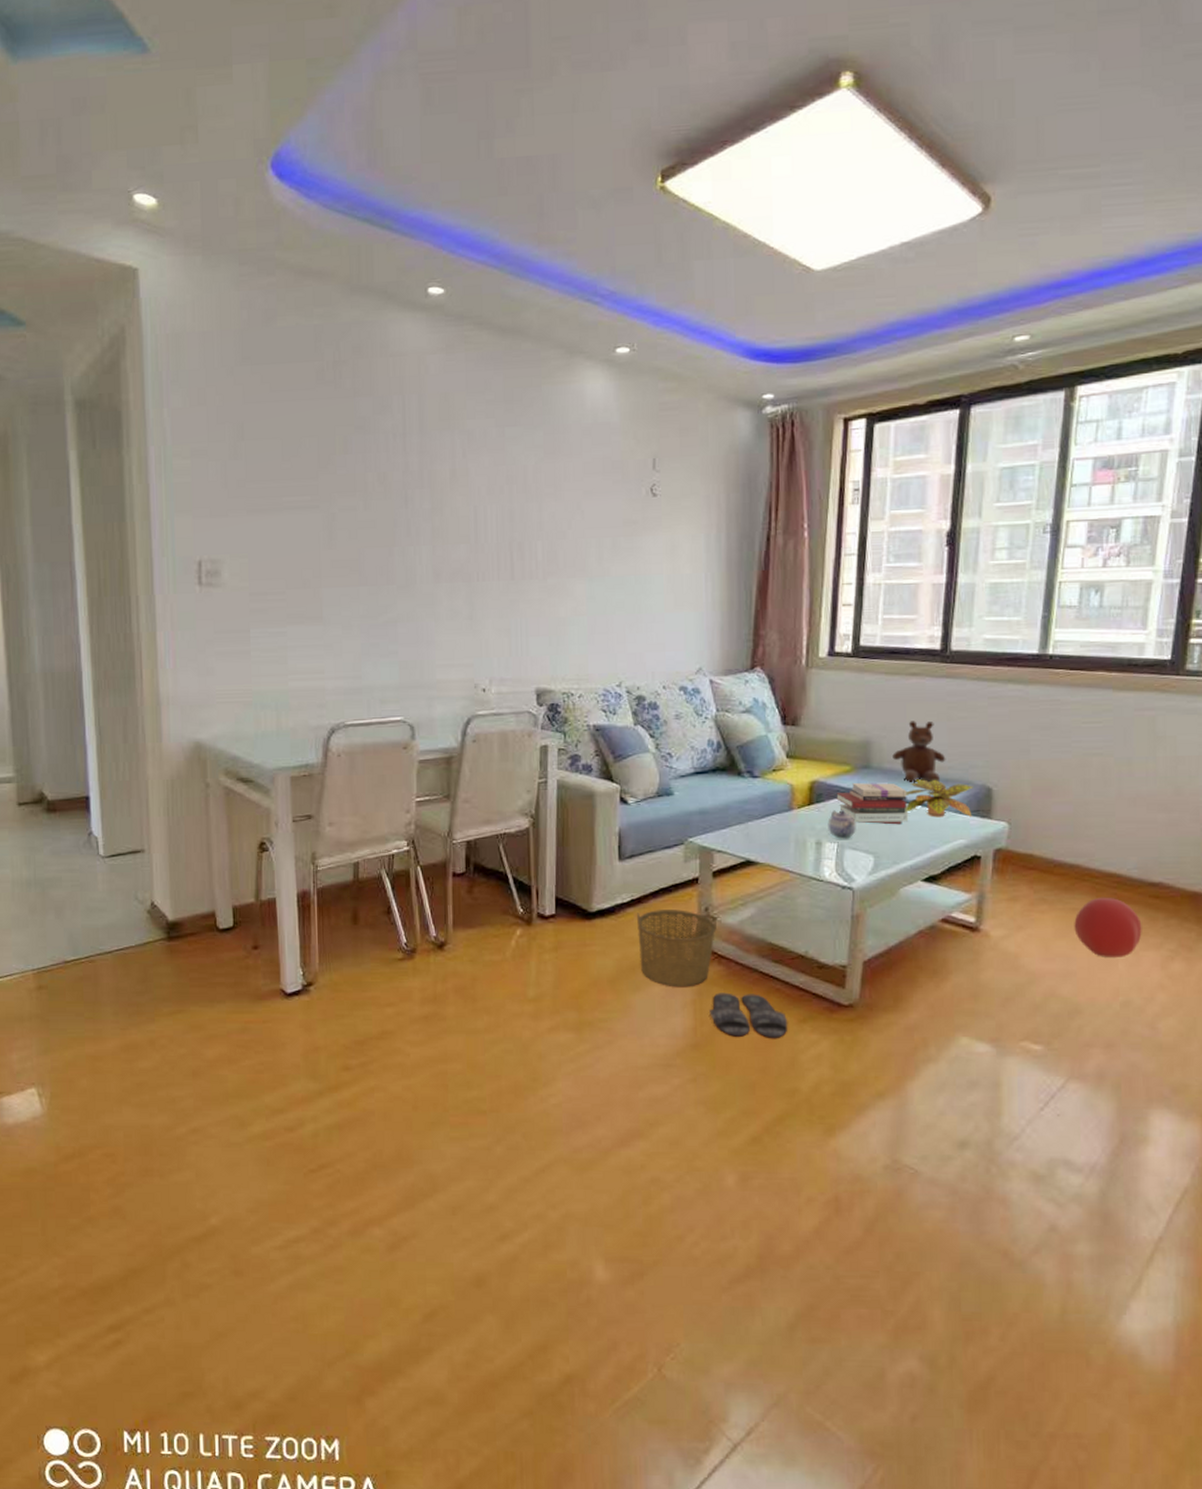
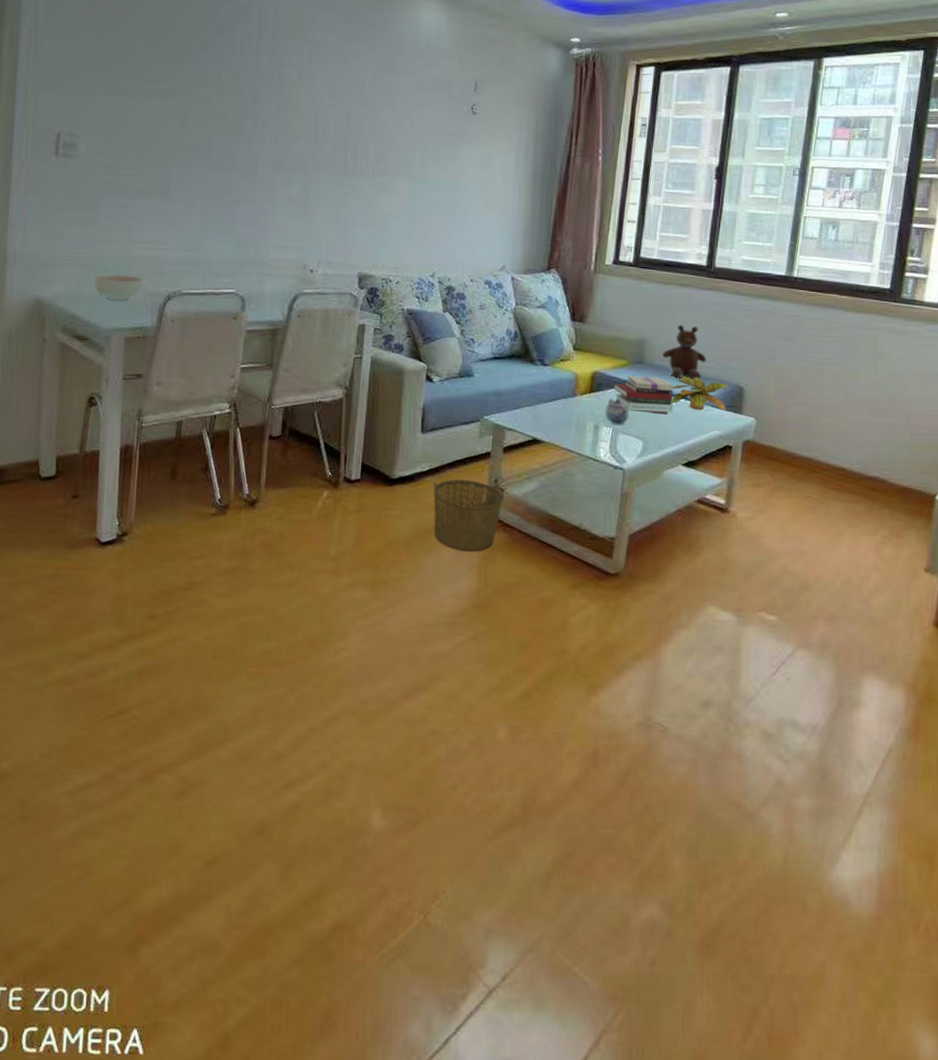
bowl: none [252,710,304,738] -> present [93,274,143,301]
slippers: present [709,992,788,1038] -> none [493,558,561,602]
ball: present [1074,897,1142,959] -> none [806,487,861,542]

